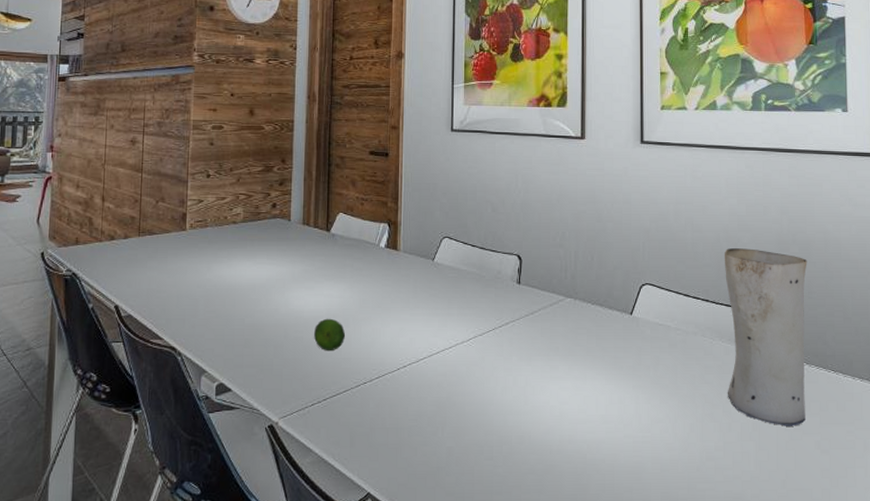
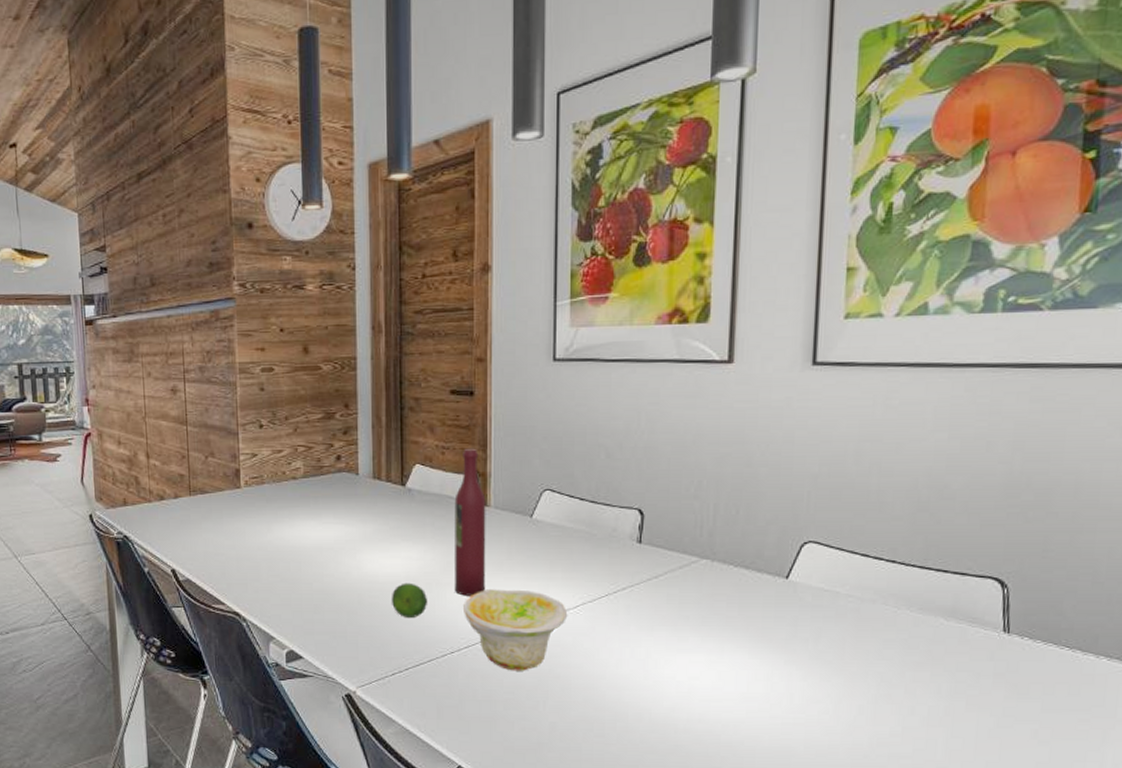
wine bottle: none [369,200,397,330] -> present [454,448,486,596]
bowl: none [376,324,463,399] -> present [464,589,568,671]
vase: present [724,248,807,426] -> none [913,496,1046,712]

